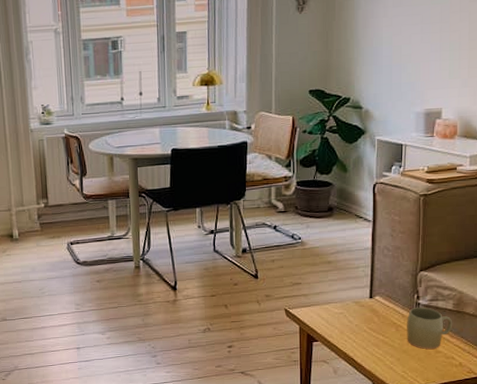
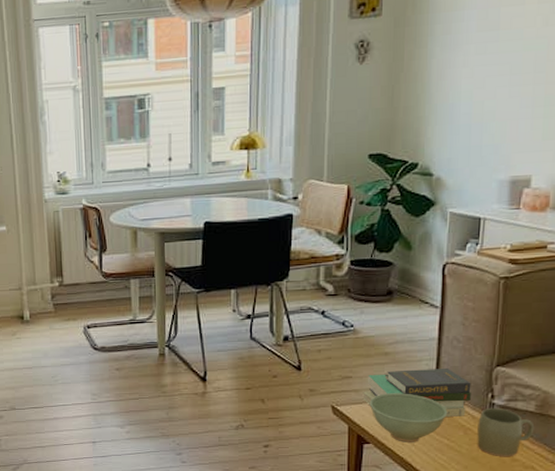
books: none [310,274,400,316] -> present [362,369,471,417]
bowl: none [316,296,382,340] -> present [369,393,448,442]

